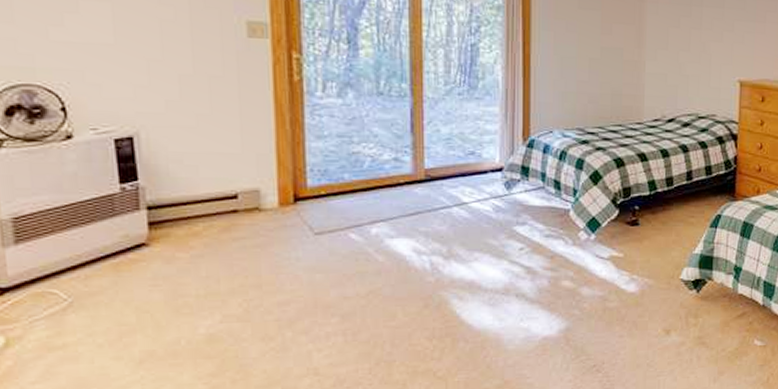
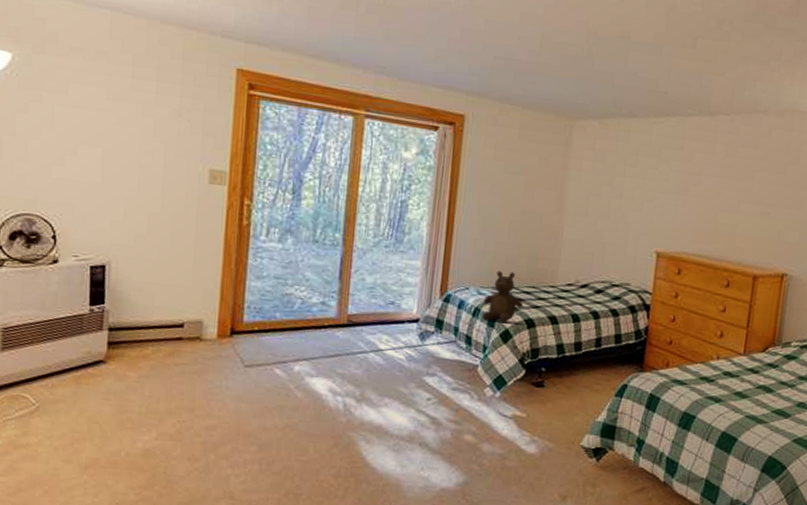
teddy bear: none [568,111,611,165] -> present [482,270,524,324]

